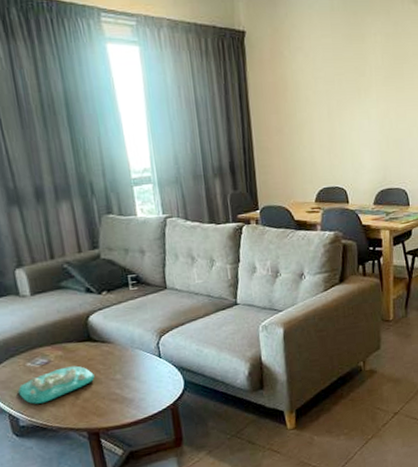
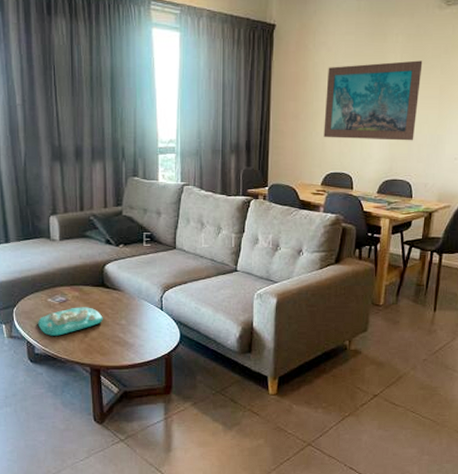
wall art: none [307,60,405,151] -> present [323,60,423,141]

